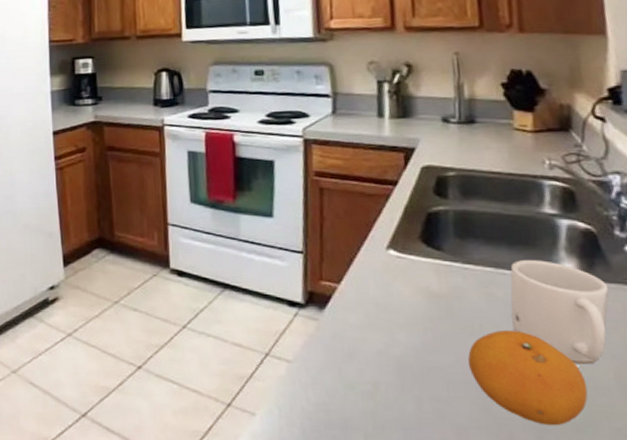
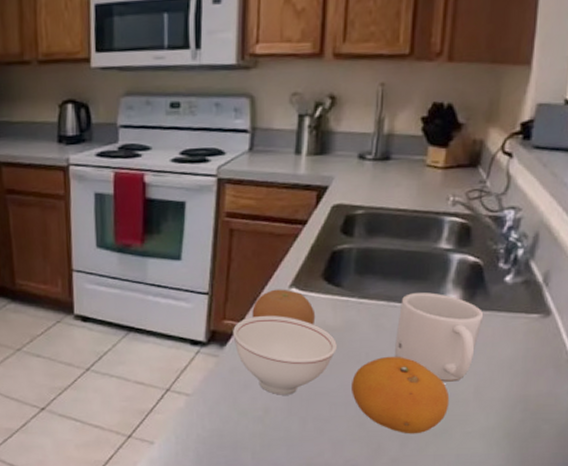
bowl: none [331,278,446,368] -> present [233,316,337,395]
fruit: none [349,250,419,291] -> present [252,289,316,325]

